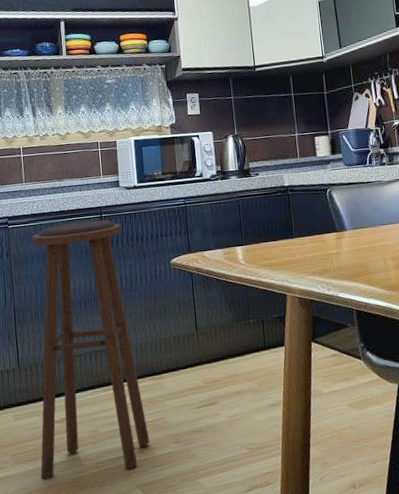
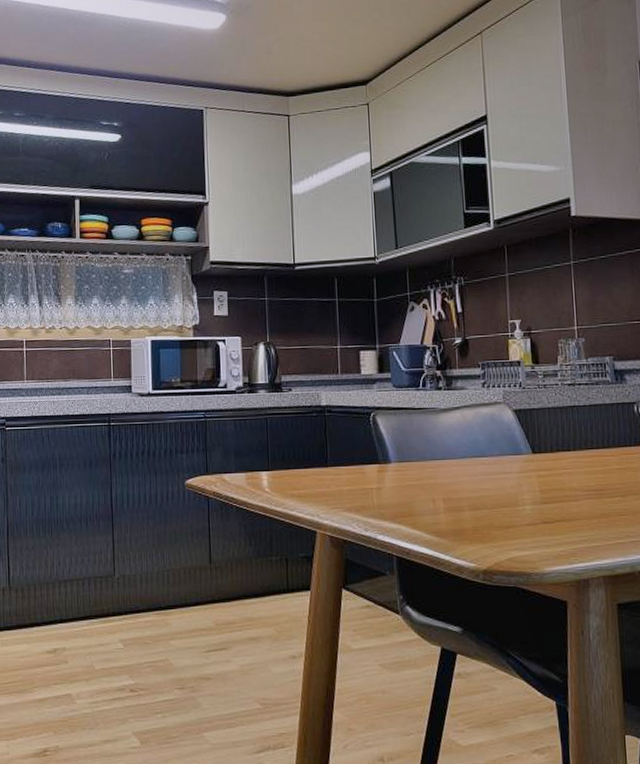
stool: present [32,220,150,480] -> none [27,428,151,715]

